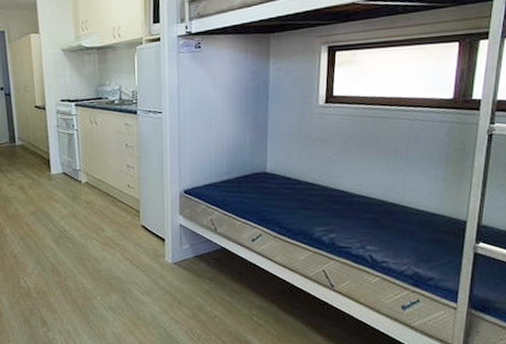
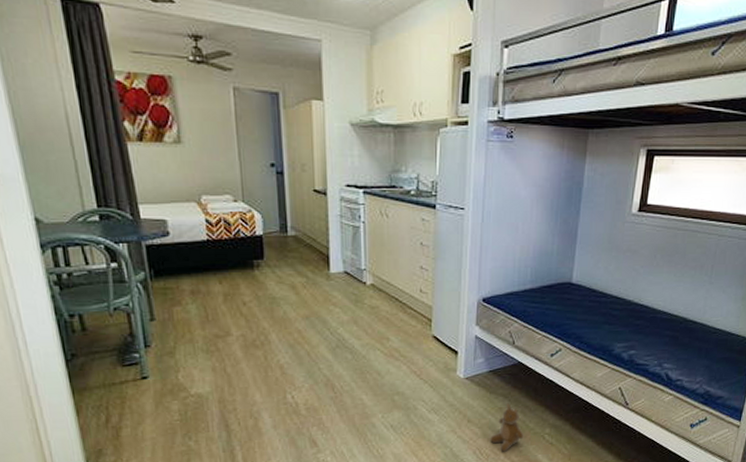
teddy bear: none [200,286,233,332] -> present [490,403,524,452]

